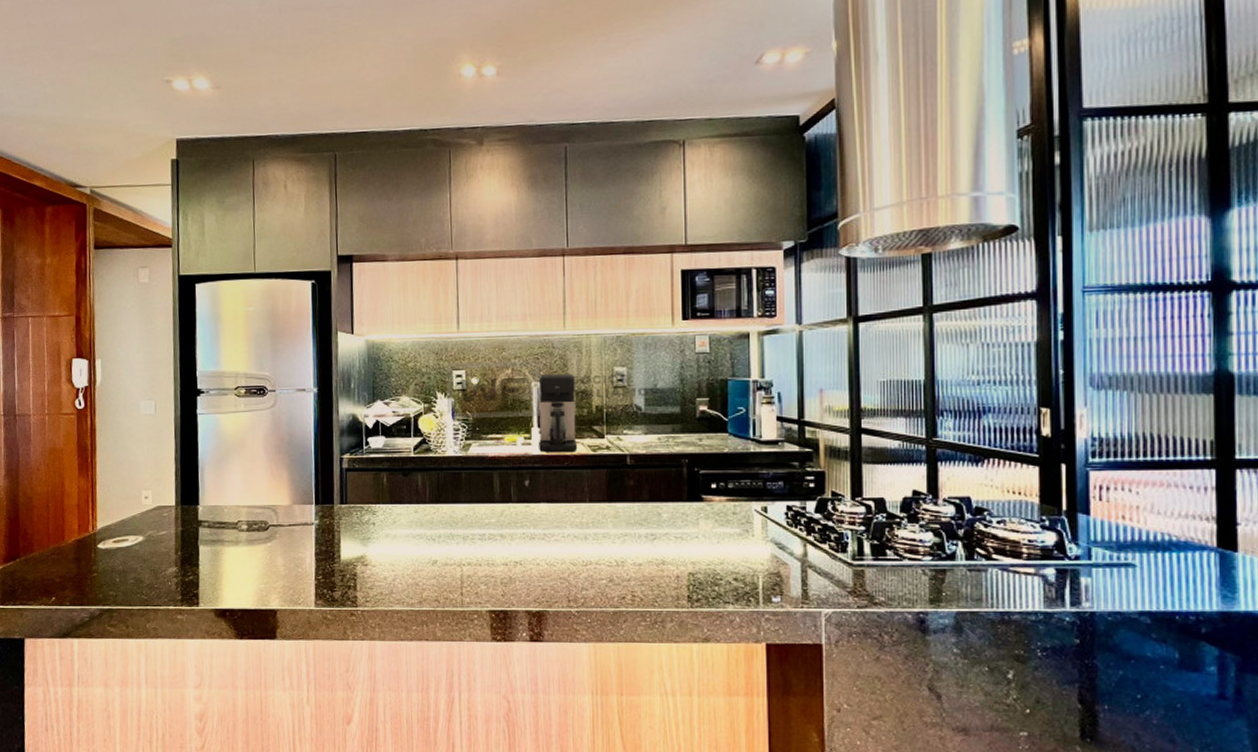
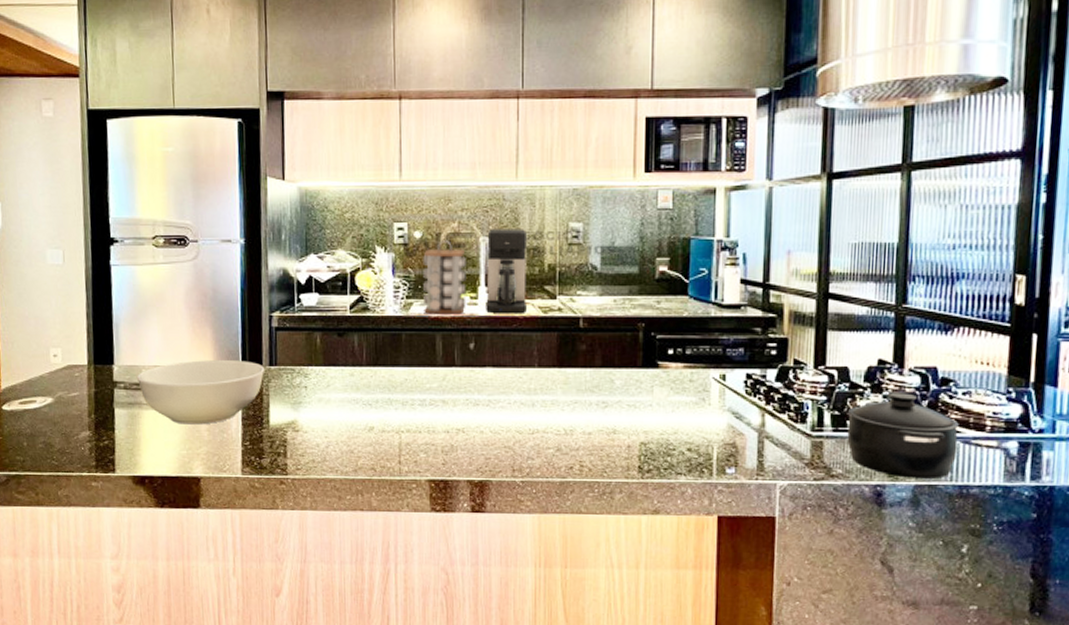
bowl: none [219,500,337,560] -> present [136,360,265,425]
spice rack: none [480,385,521,455] -> present [423,240,466,316]
saucepan: none [887,522,996,605] -> present [847,393,959,479]

